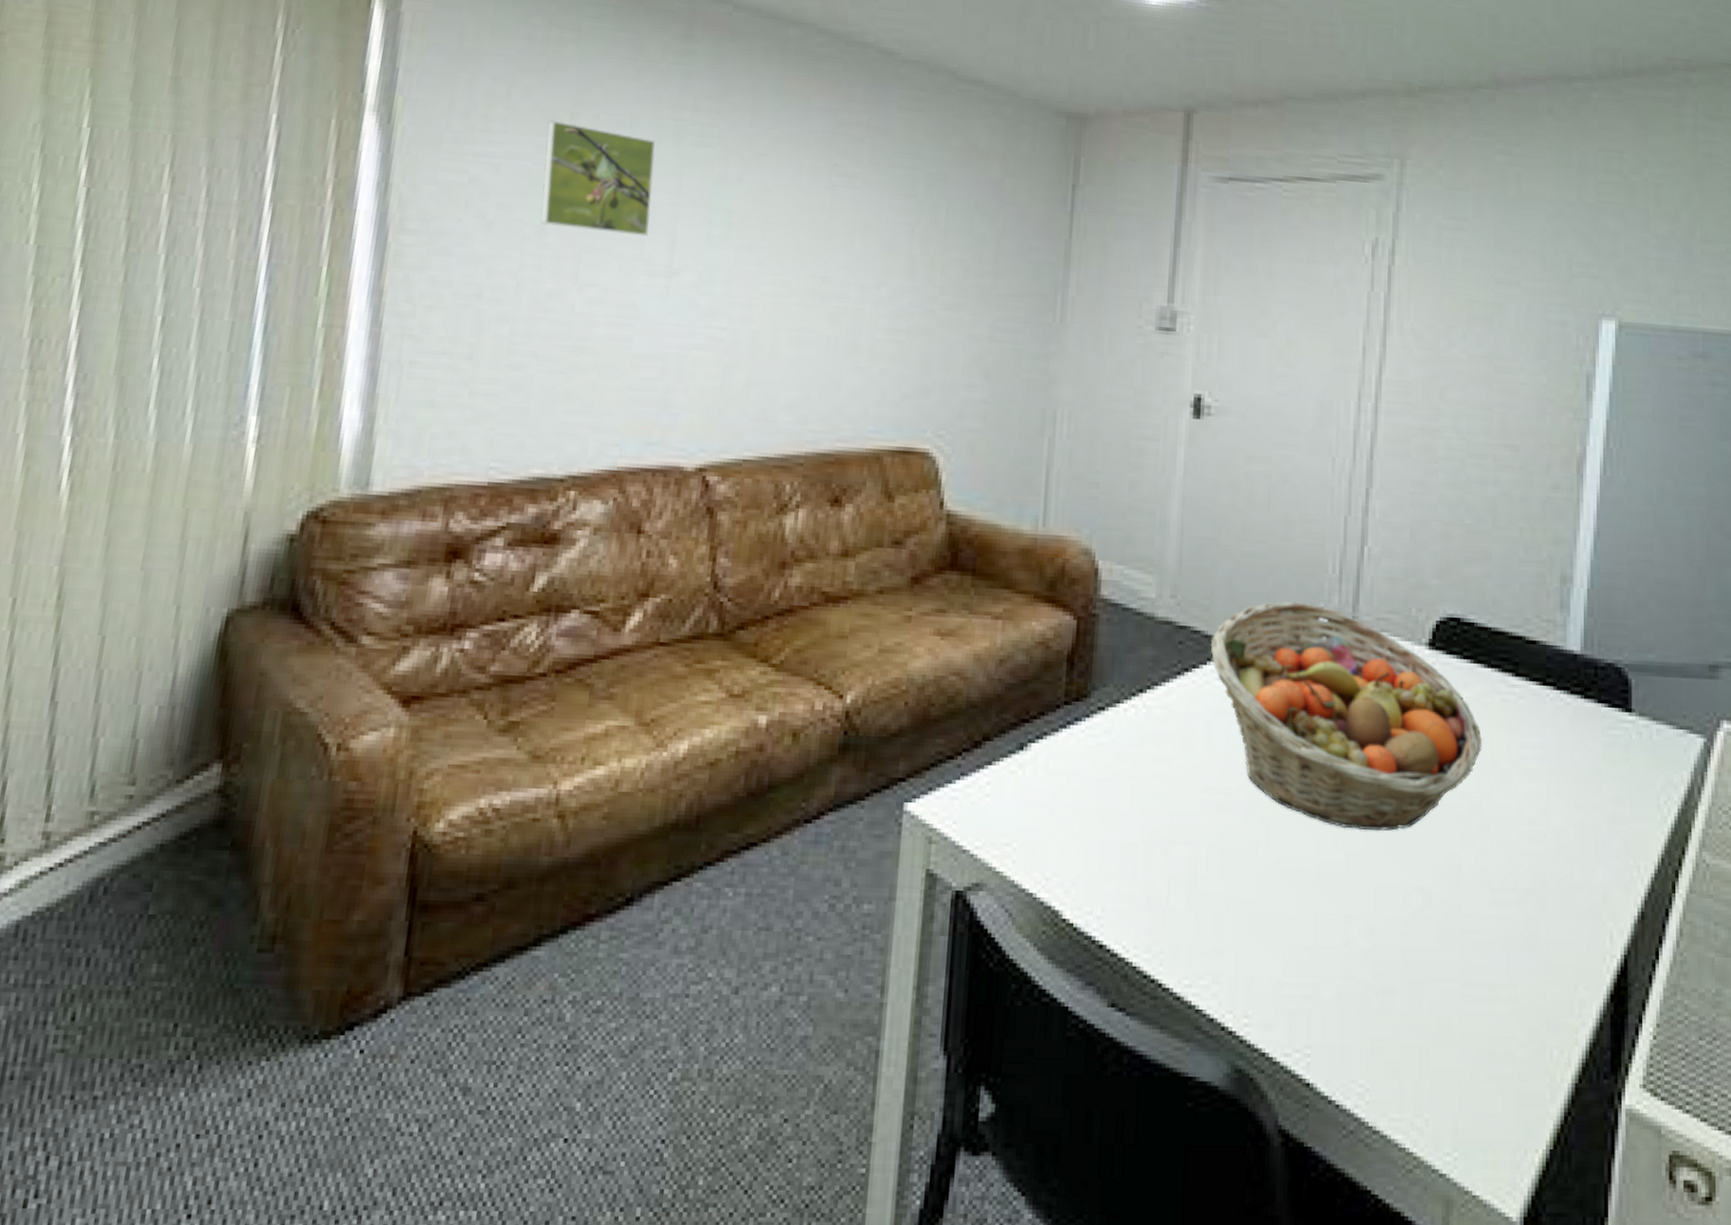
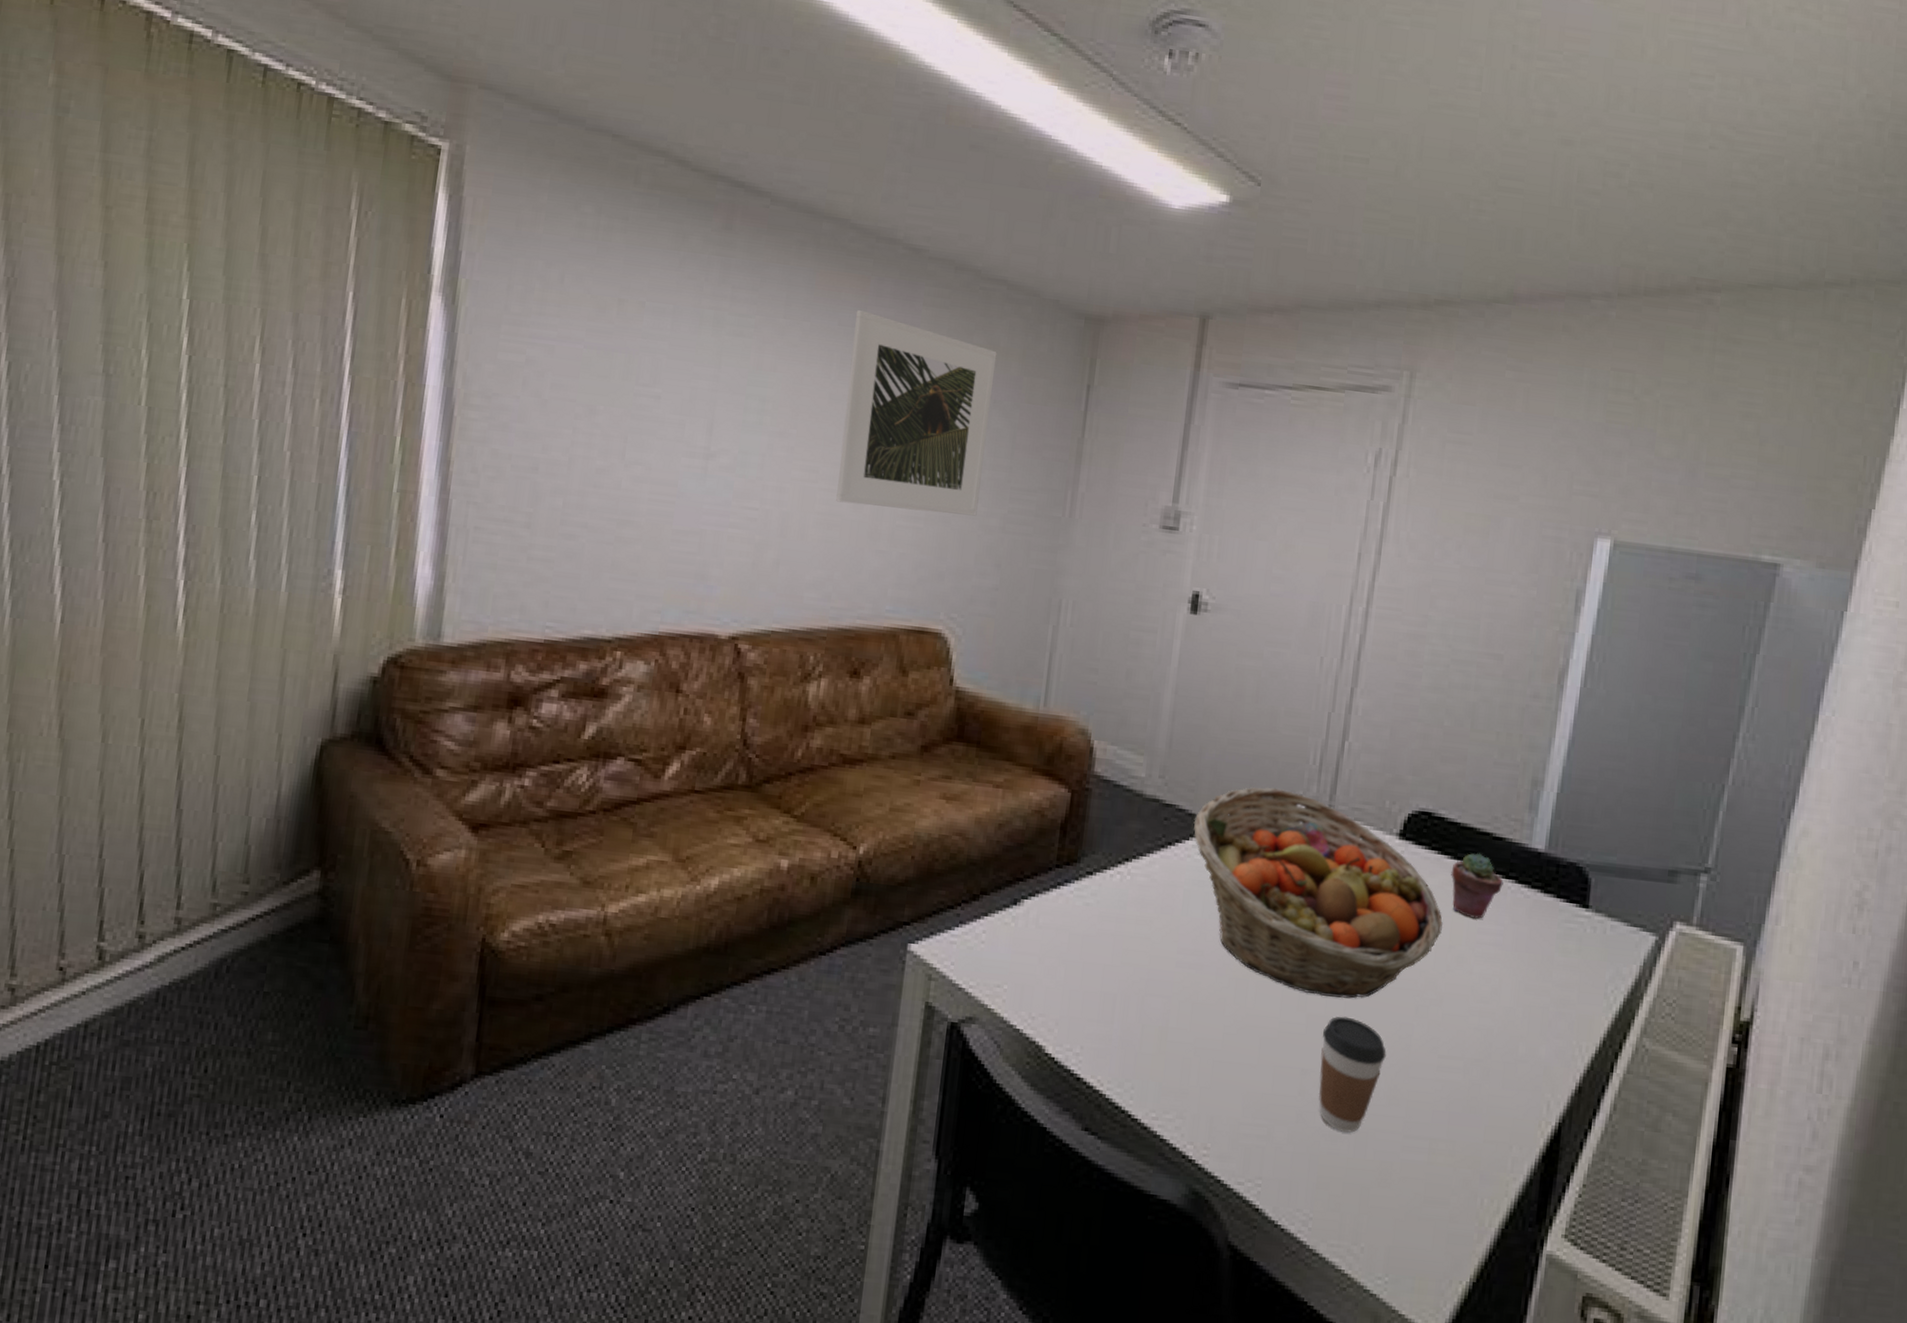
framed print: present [541,120,656,237] -> none [591,305,697,420]
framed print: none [810,115,977,326] -> present [836,309,997,516]
coffee cup: none [1364,851,1435,985] -> present [1318,1016,1386,1133]
potted succulent: none [1486,659,1541,732] -> present [1451,853,1504,919]

